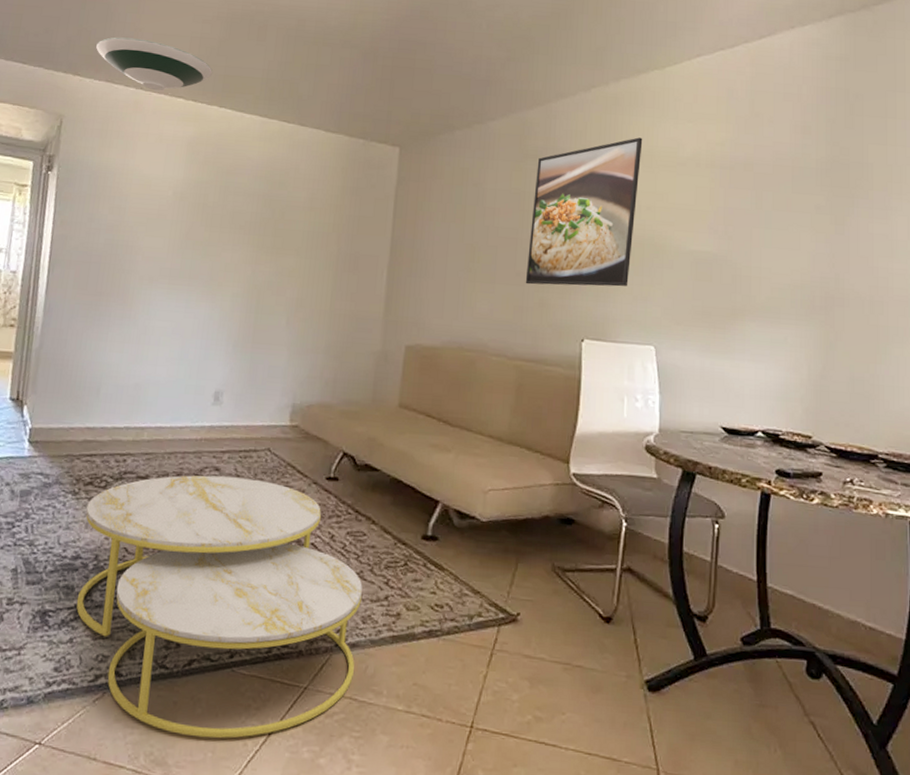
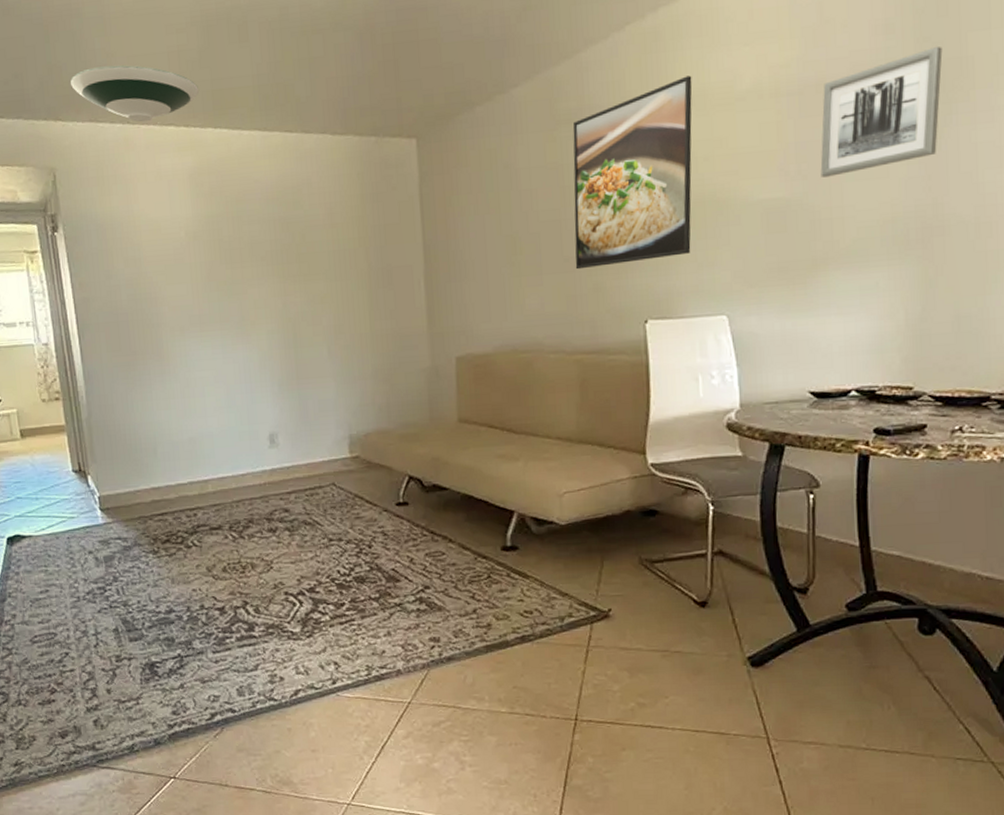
coffee table: present [76,475,363,738] -> none [169,515,454,757]
wall art: none [744,150,848,241] -> present [820,46,943,178]

